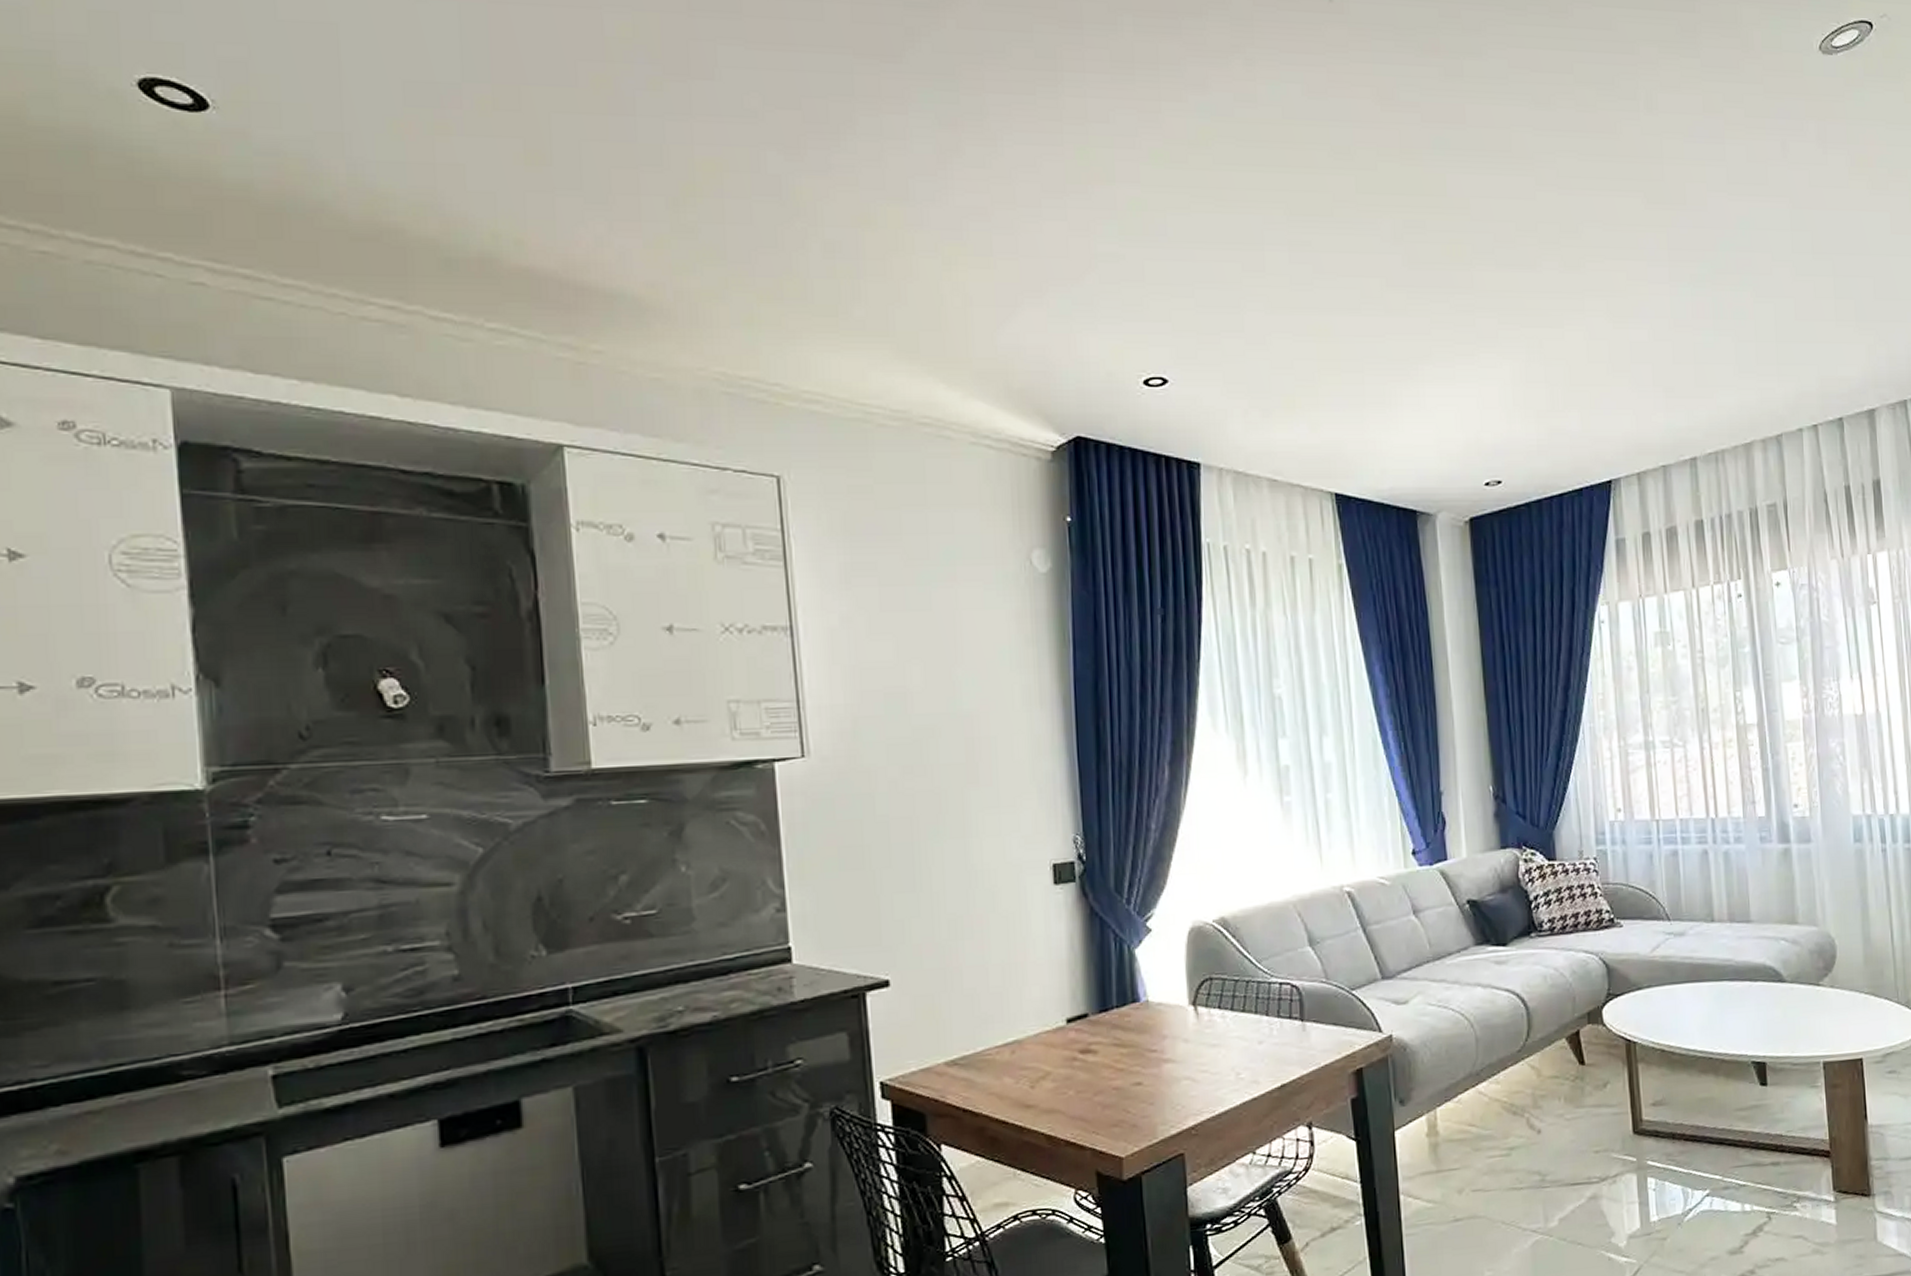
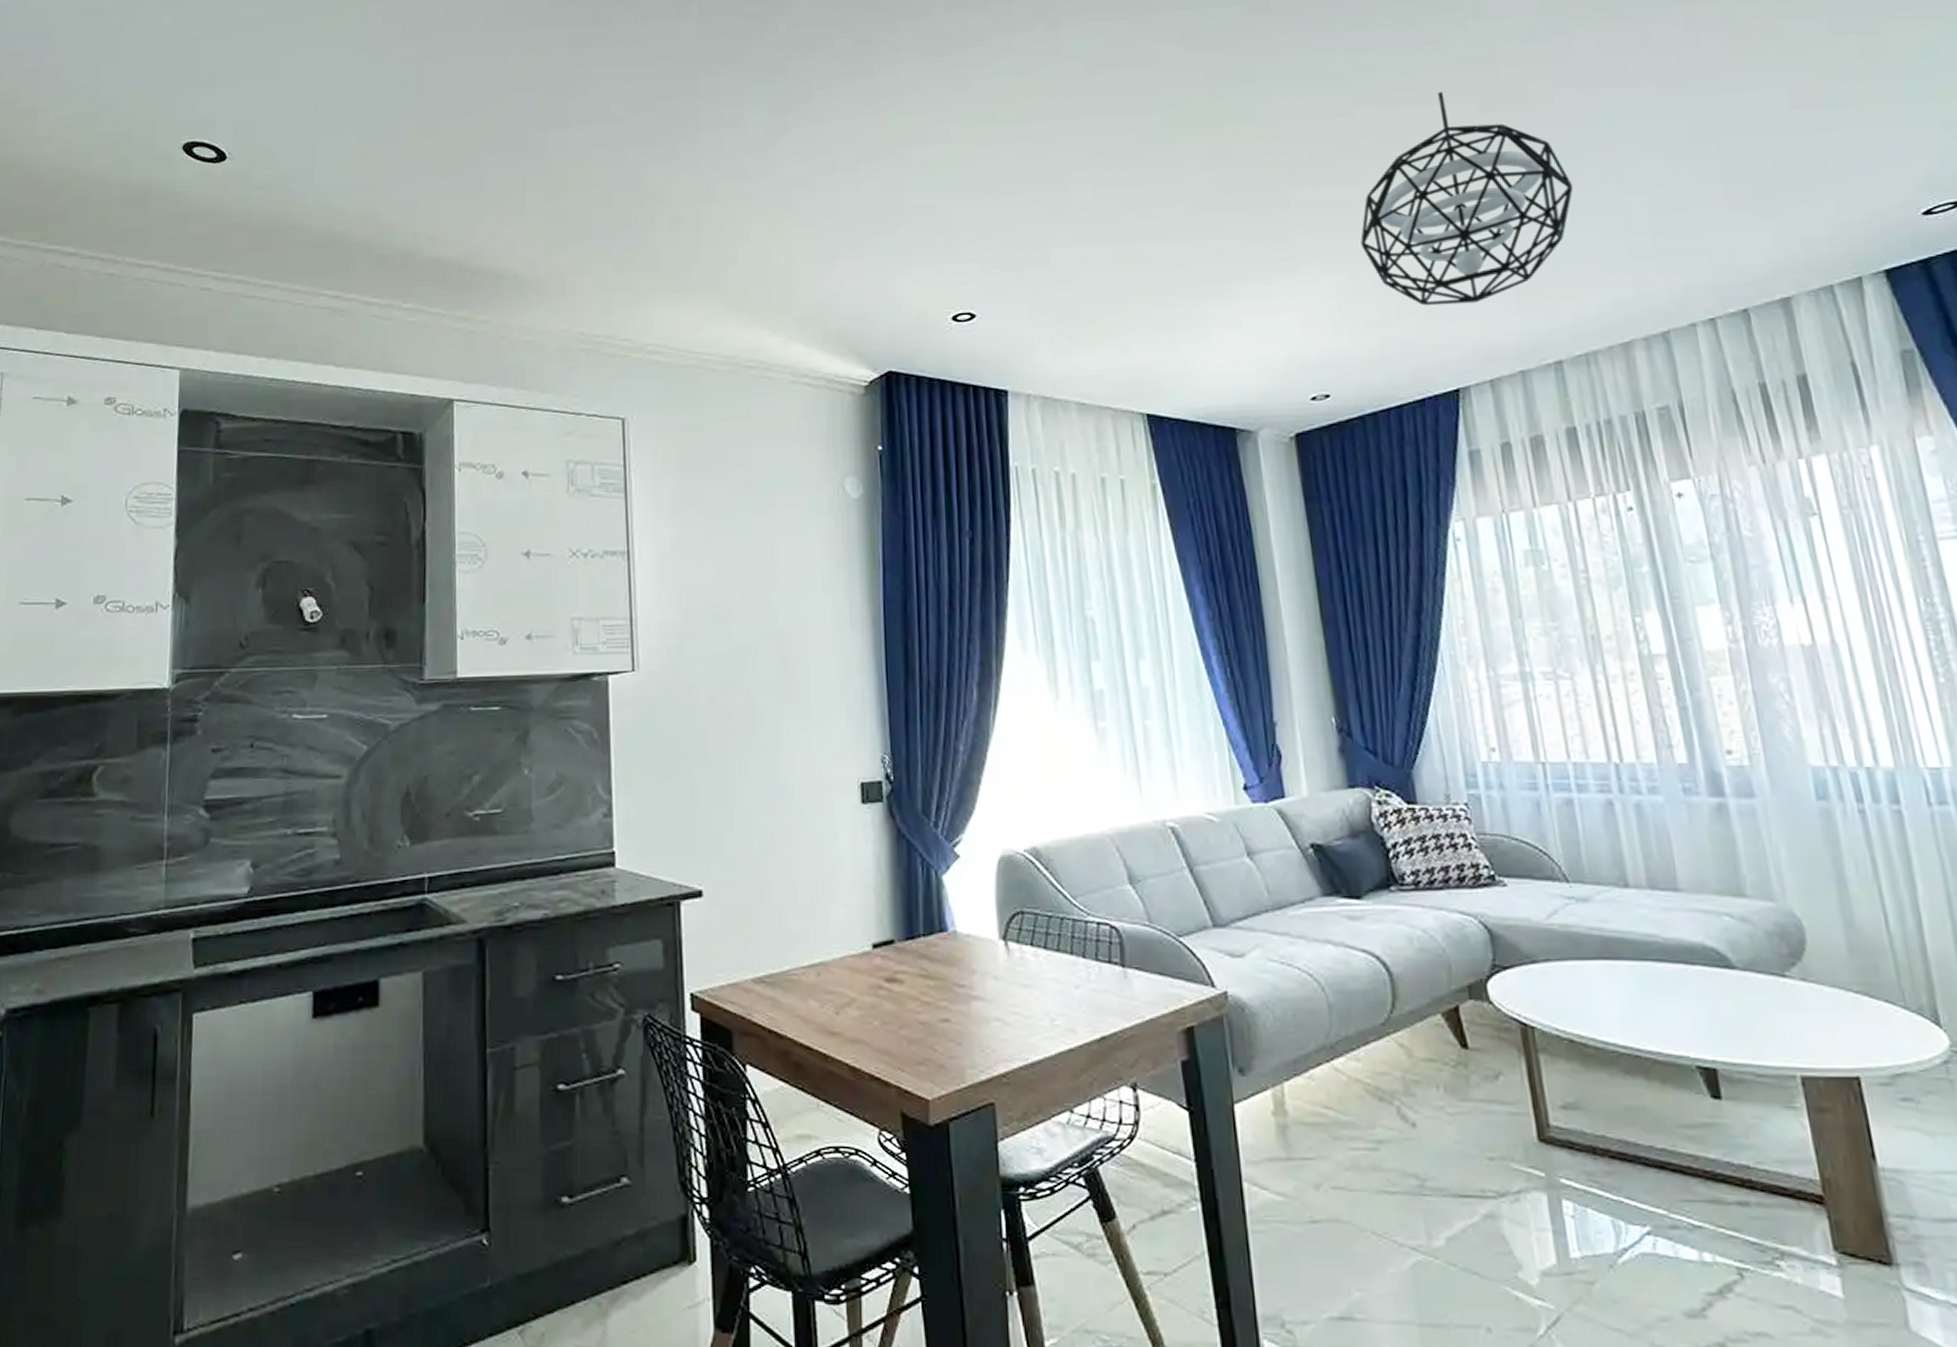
pendant light: none [1535,183,1717,398] -> present [1360,91,1574,306]

